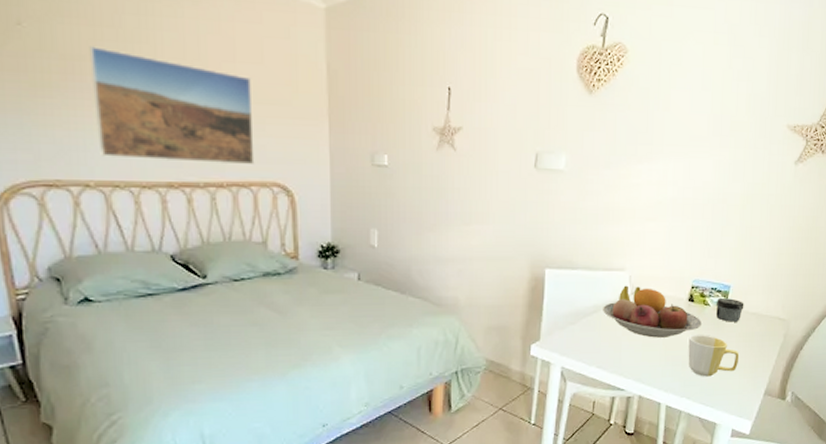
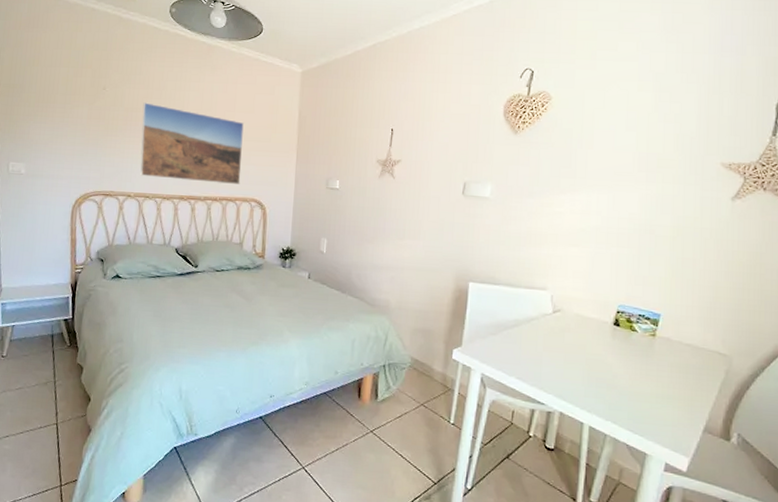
fruit bowl: present [603,285,701,338] -> none [524,304,628,358]
mug: present [688,334,740,377] -> none [613,358,673,404]
jar: present [715,298,744,322] -> none [644,326,677,352]

